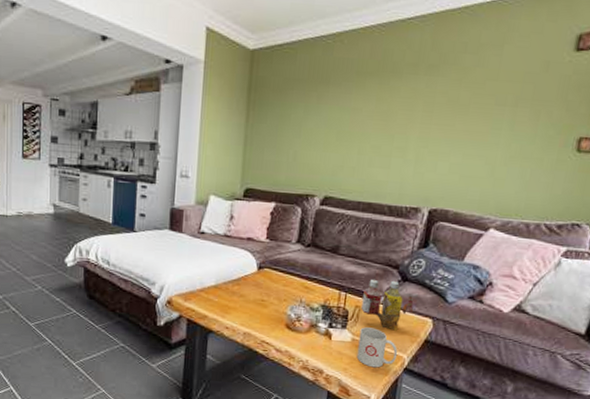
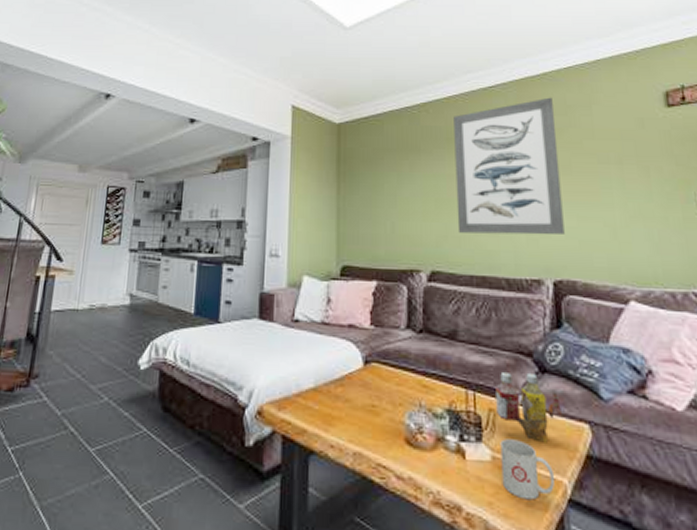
wall art: none [353,33,468,170] -> present [453,97,565,235]

